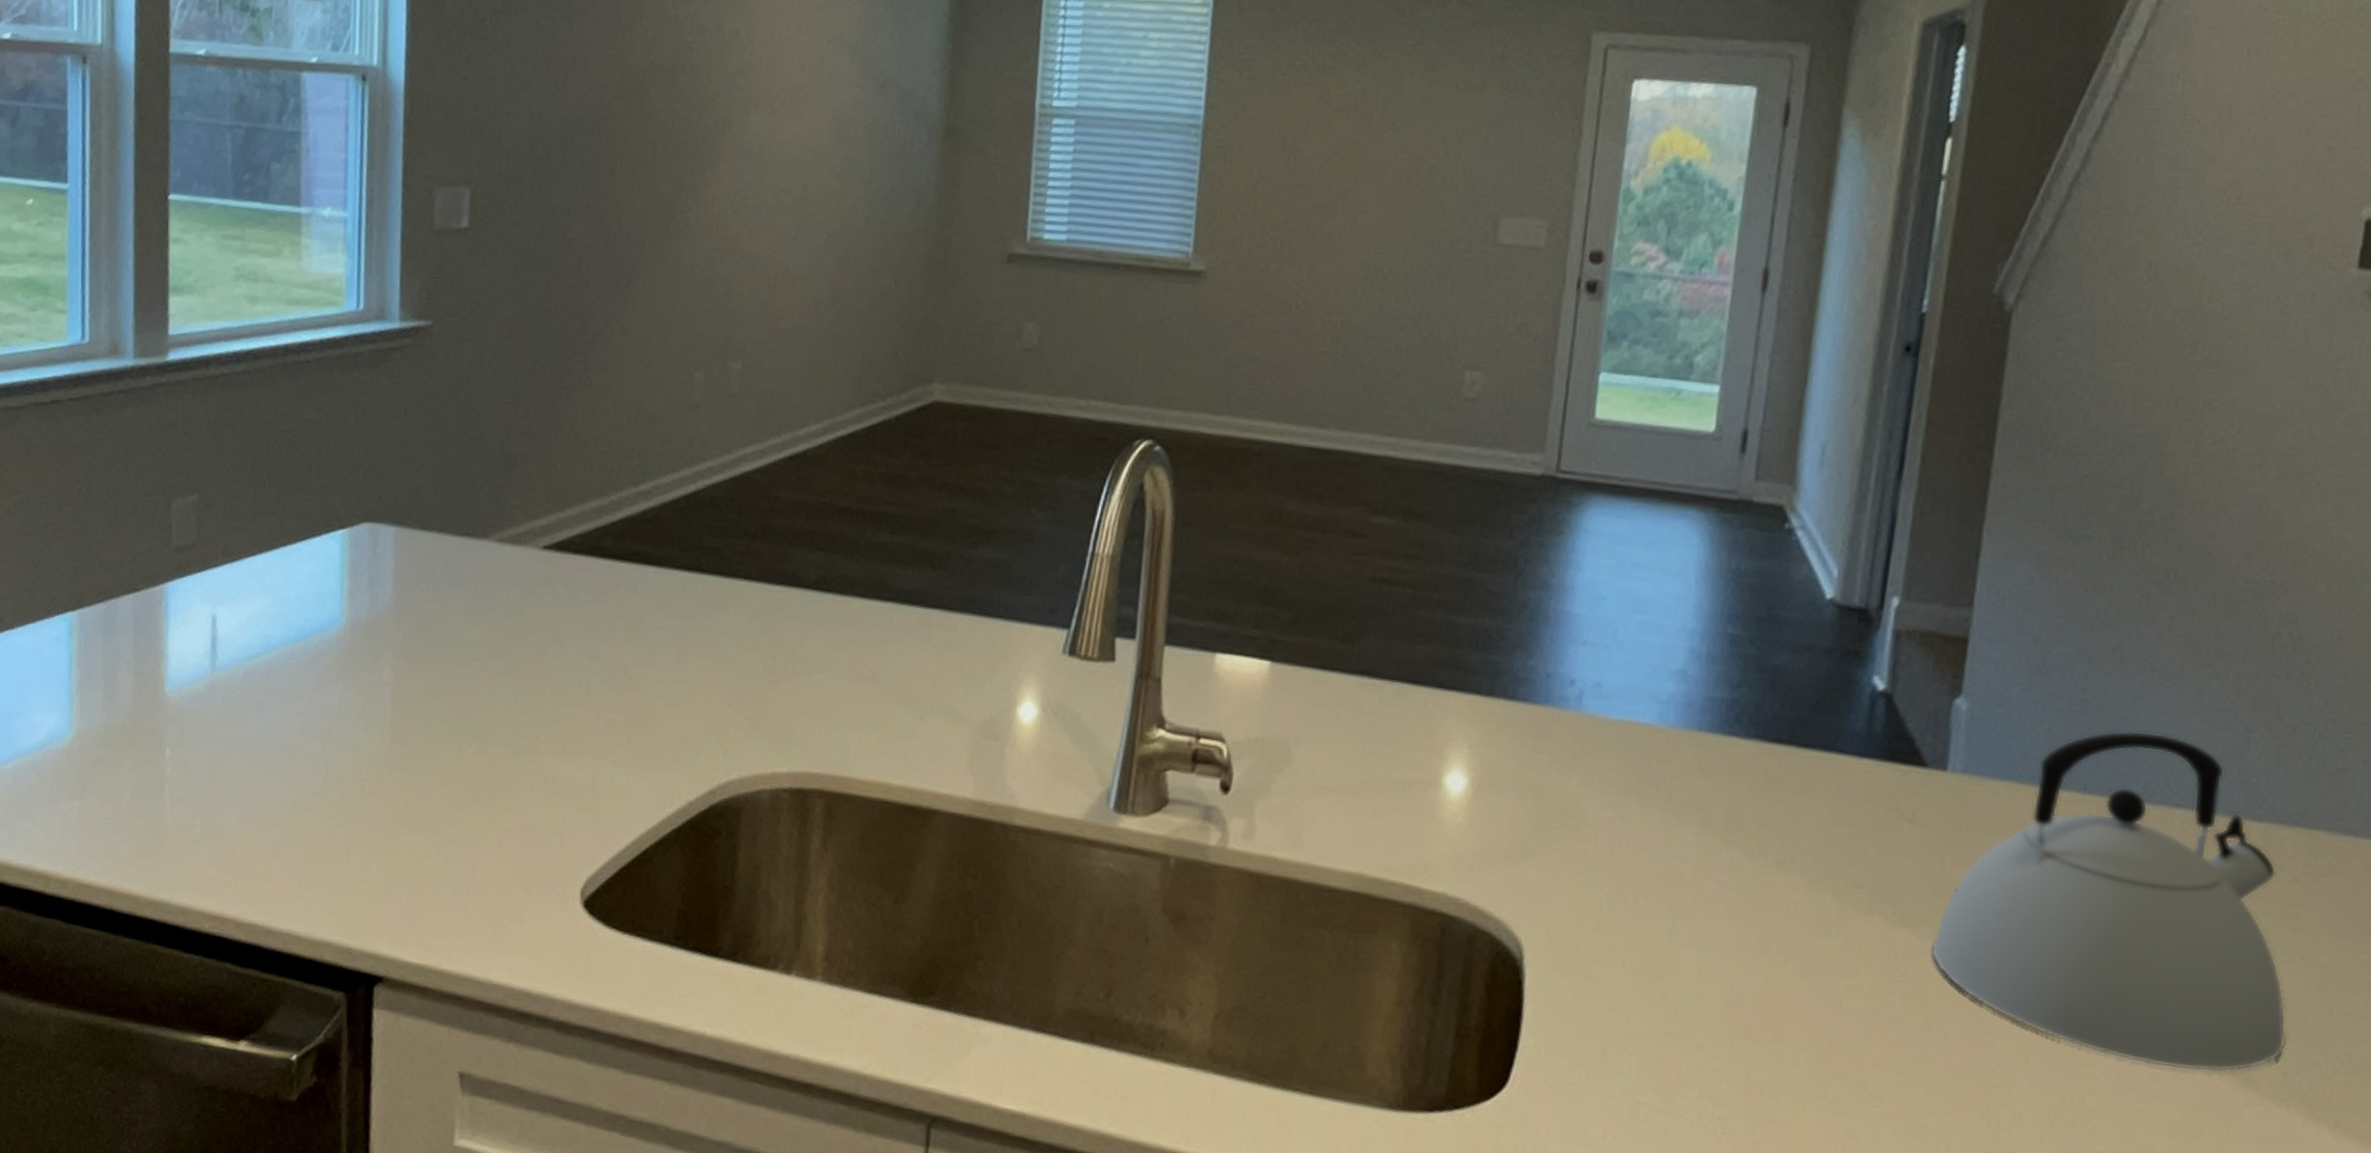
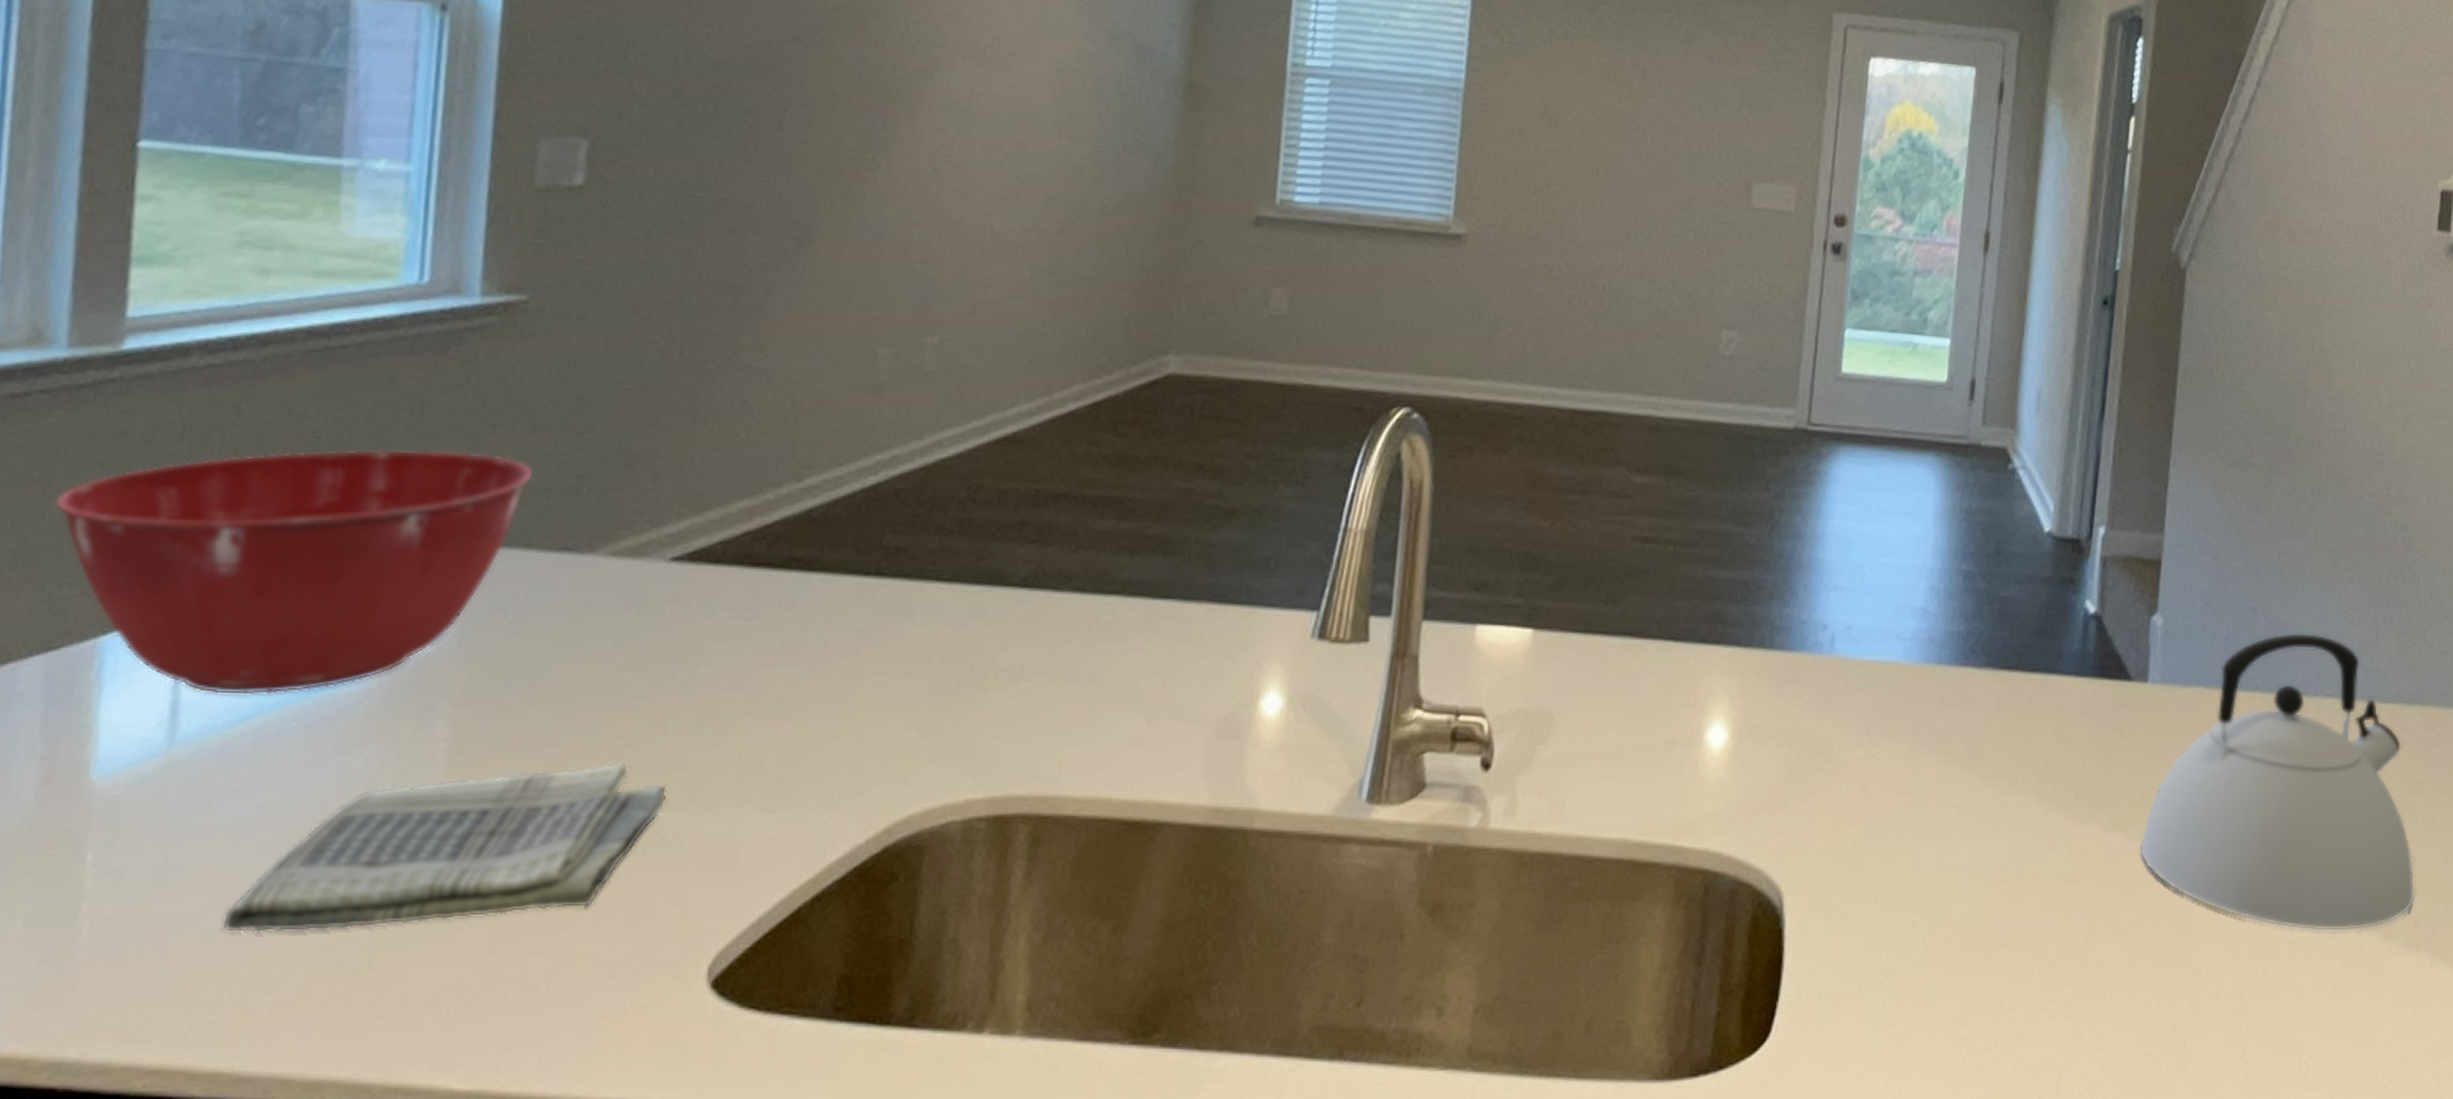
mixing bowl: none [132,445,442,637] -> present [54,448,534,695]
dish towel: none [251,713,547,830] -> present [222,761,668,932]

